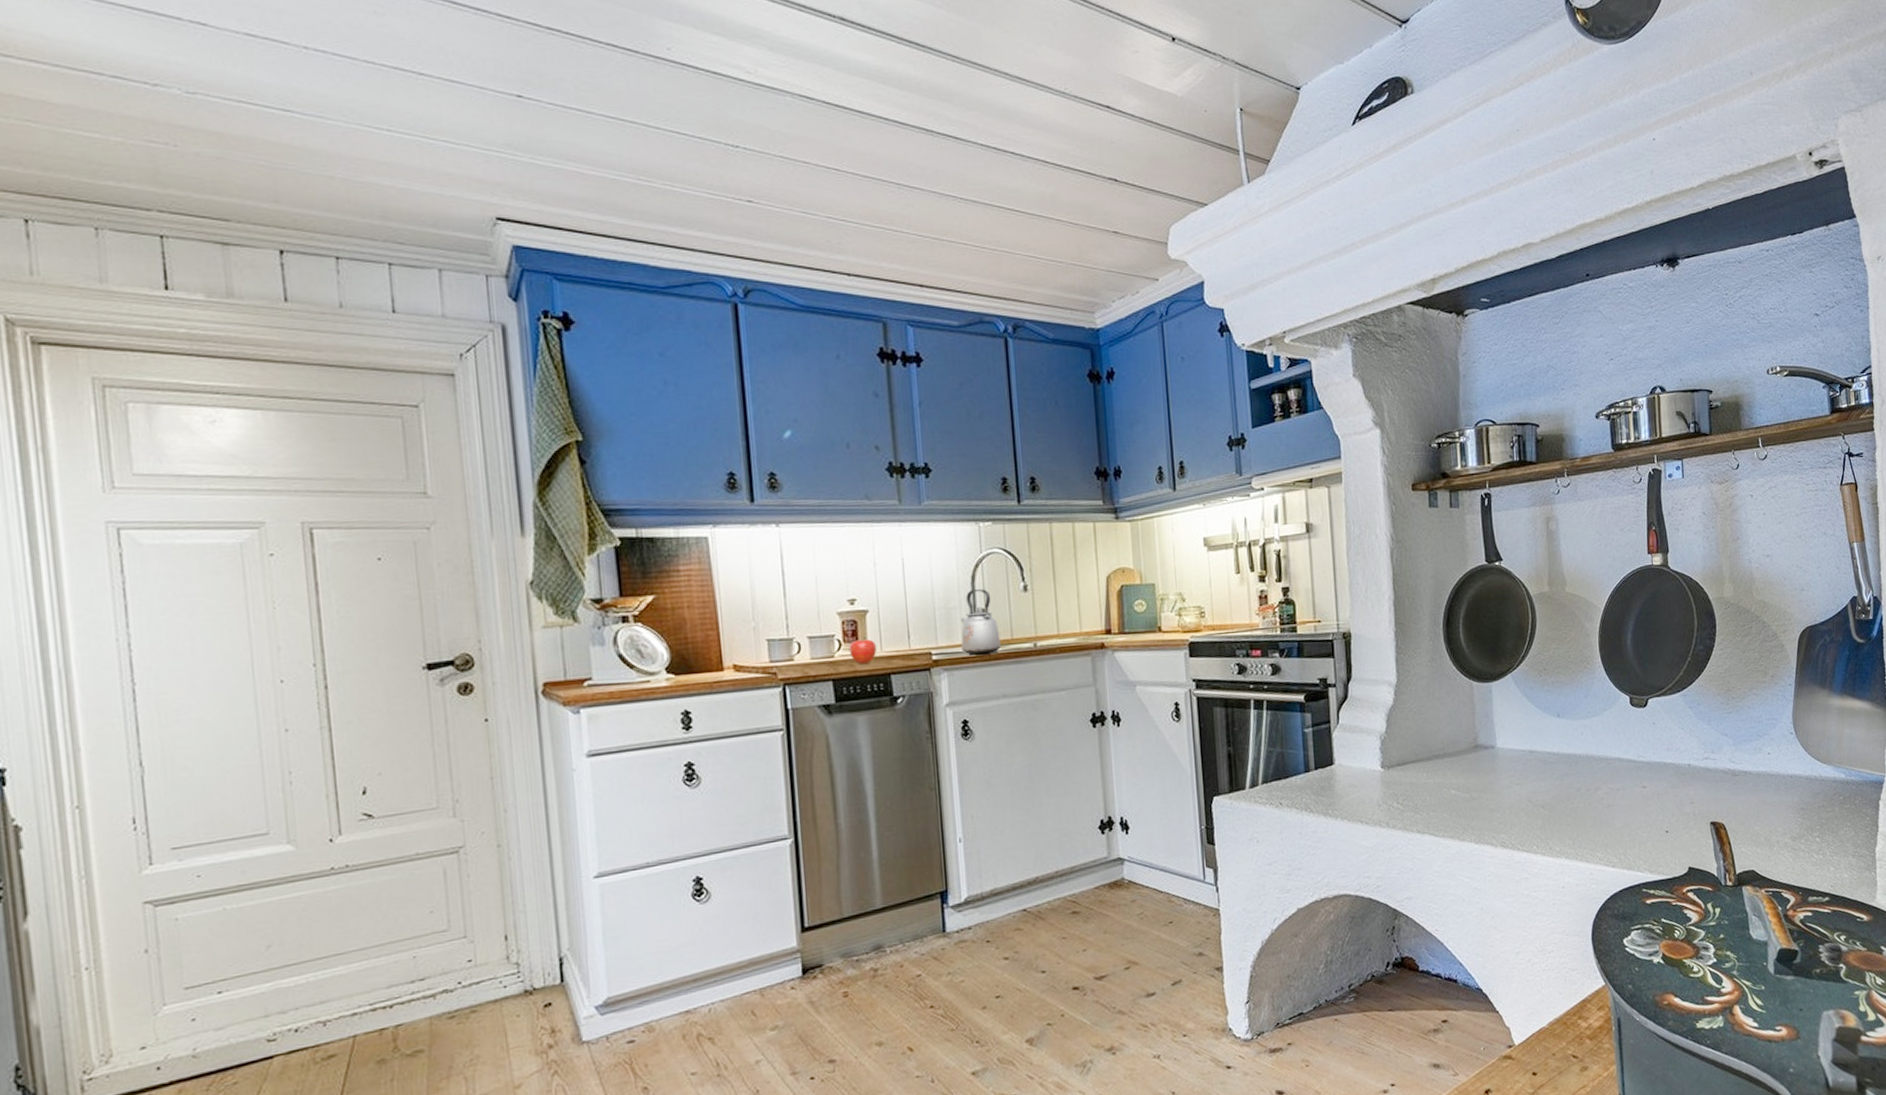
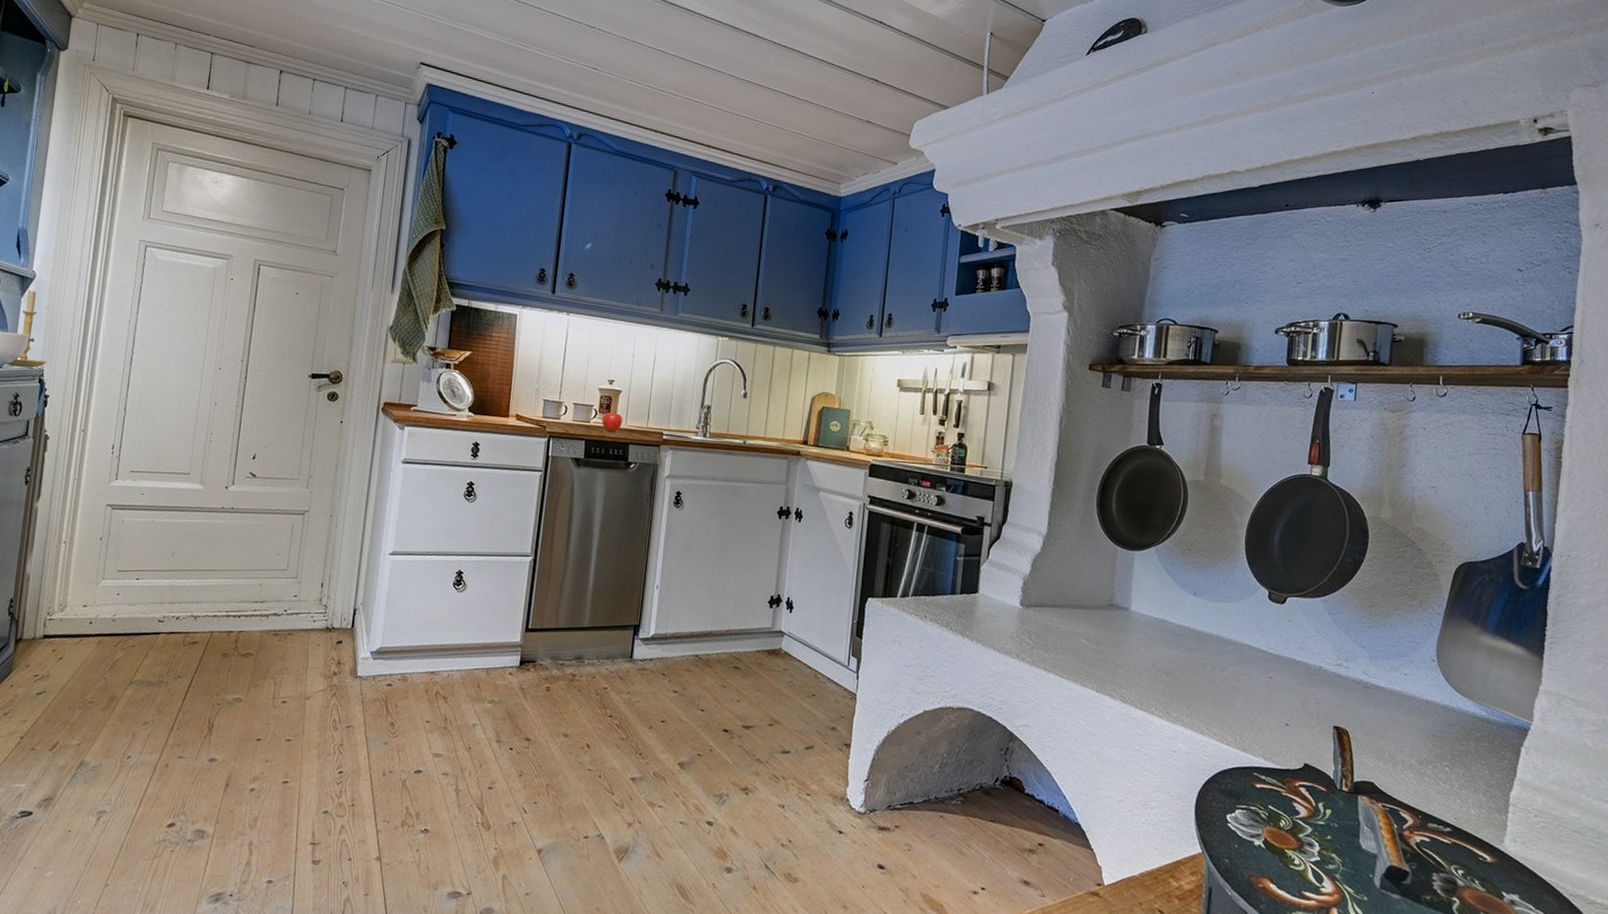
kettle: present [961,589,1001,655] -> none [686,389,719,443]

